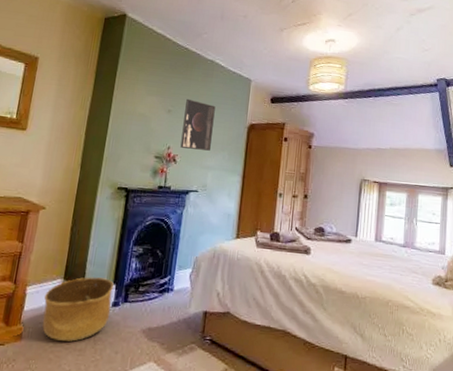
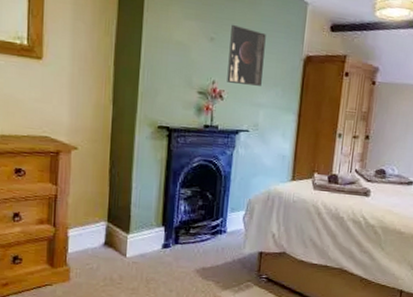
basket: present [42,277,115,342] -> none [89,219,163,282]

